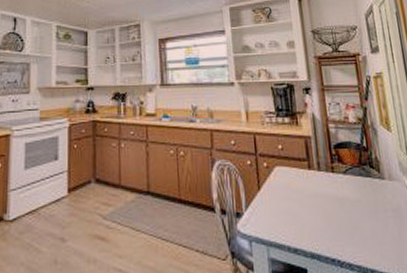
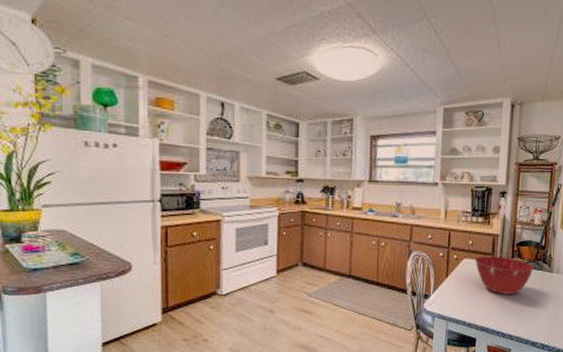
mixing bowl: none [287,161,361,210] -> present [474,256,534,295]

